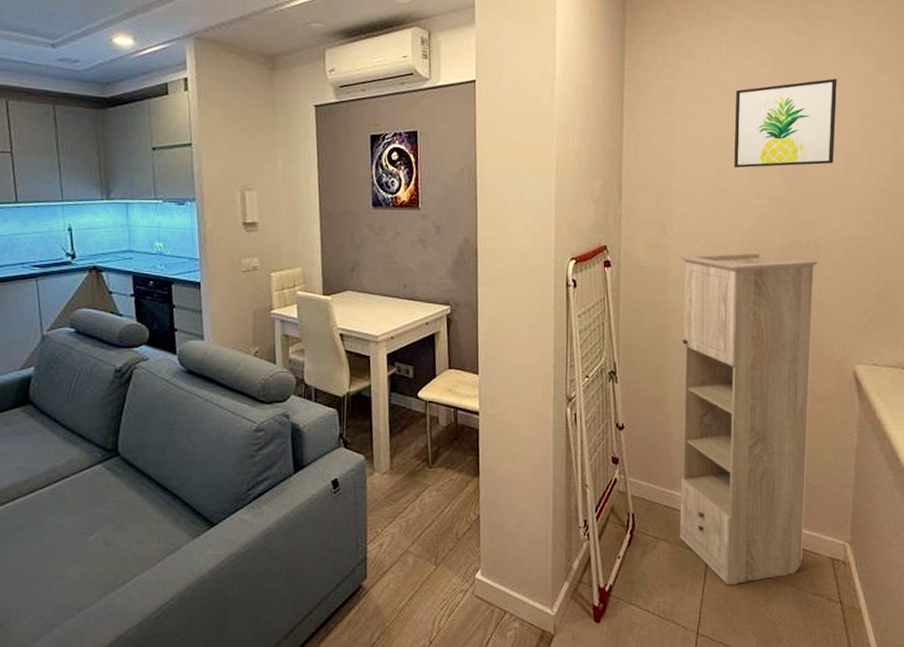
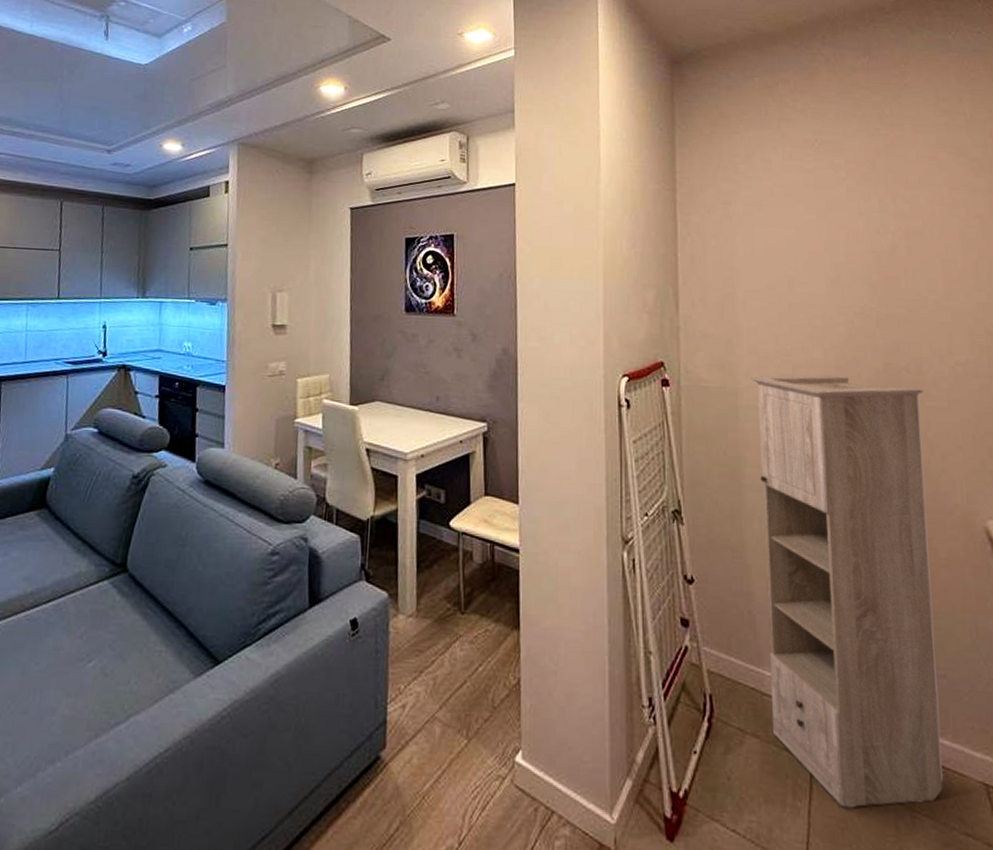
wall art: present [734,78,837,168] -> none [805,182,930,279]

